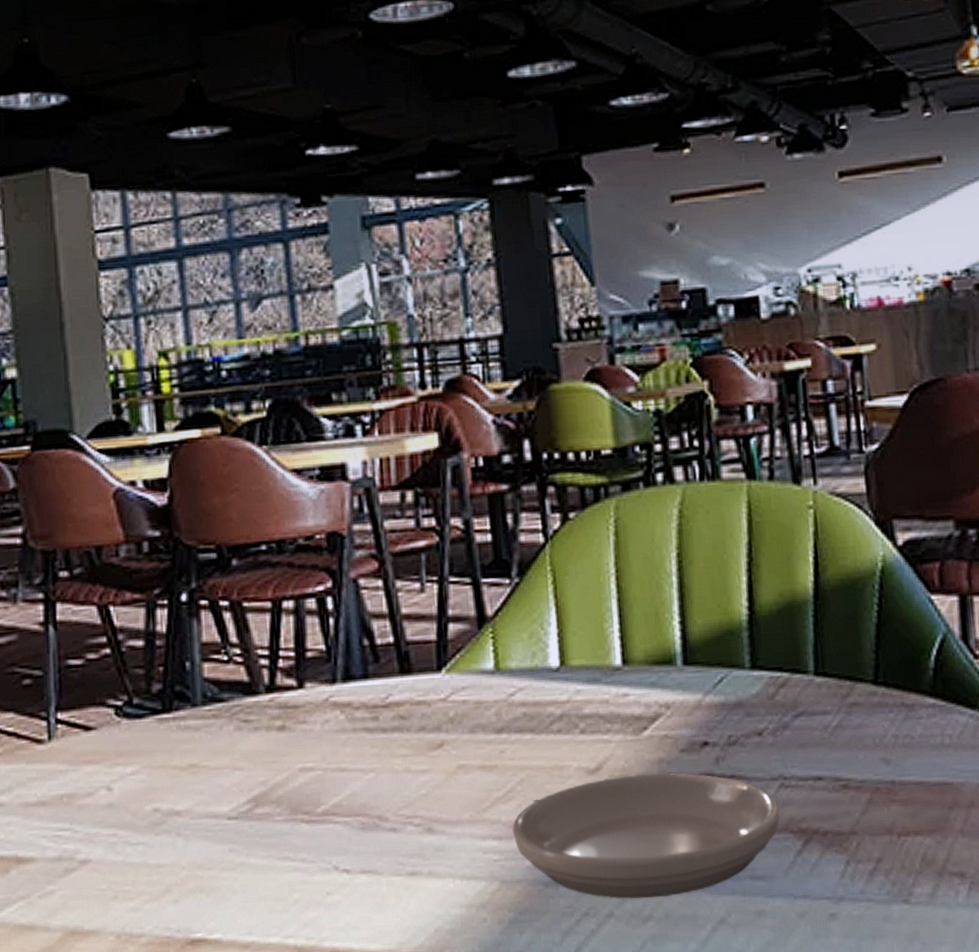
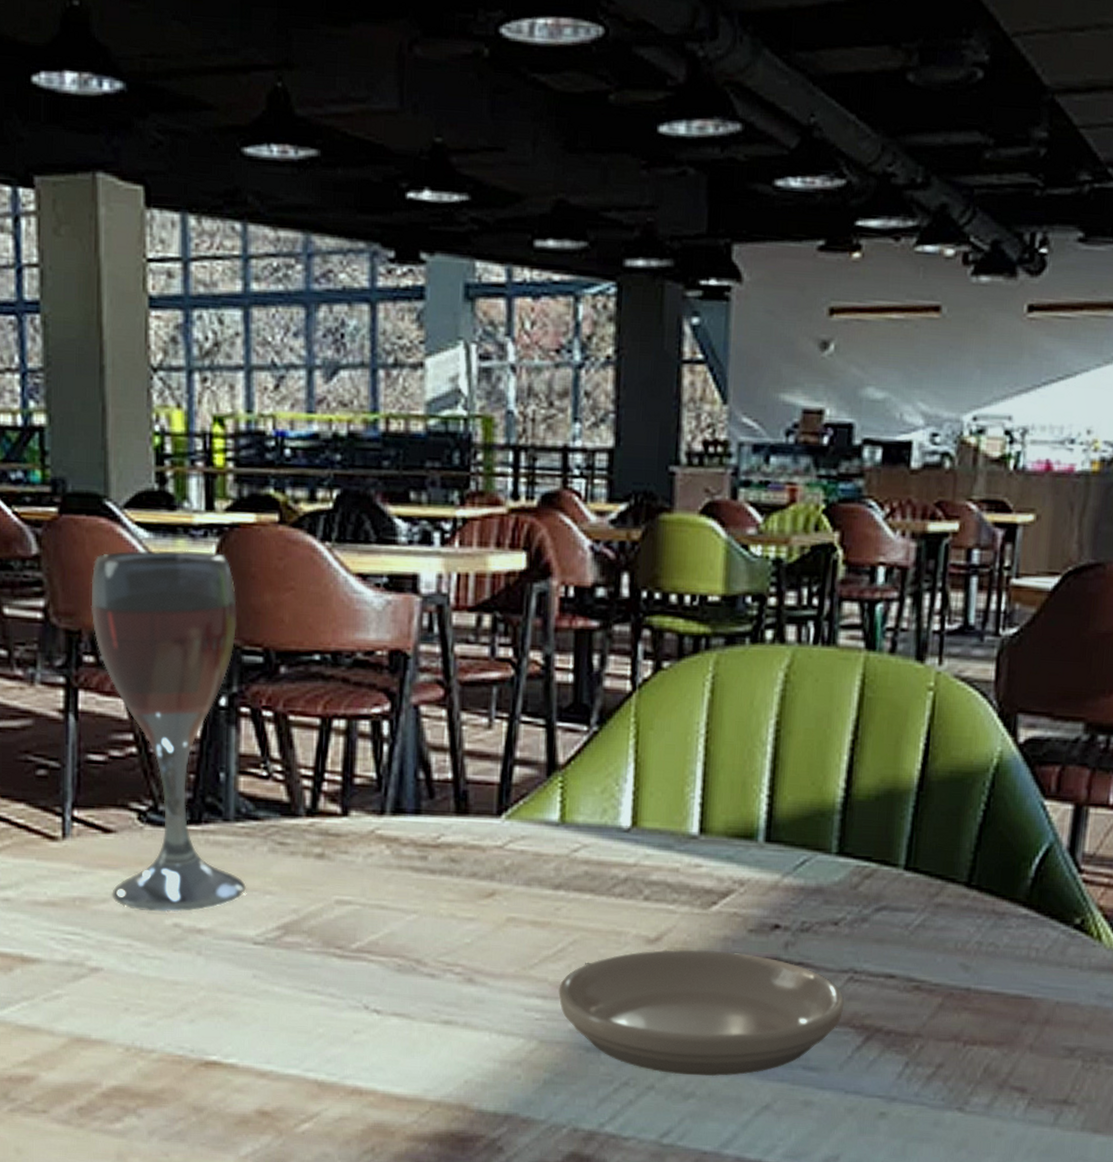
cup: none [62,466,218,800] -> present [91,550,247,913]

